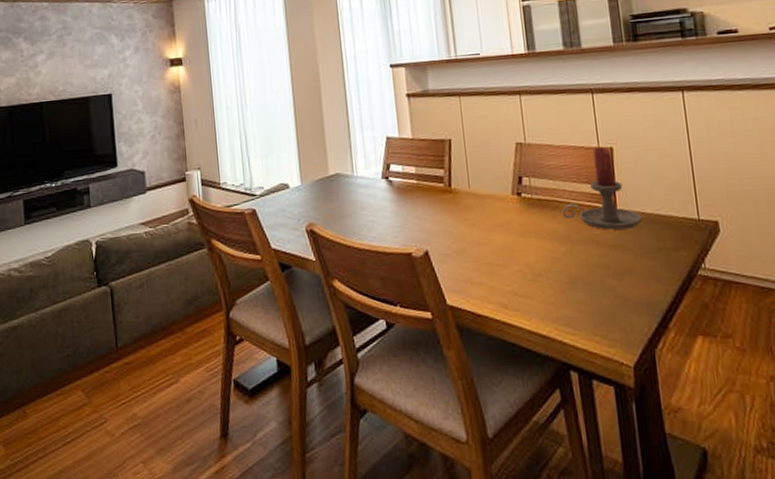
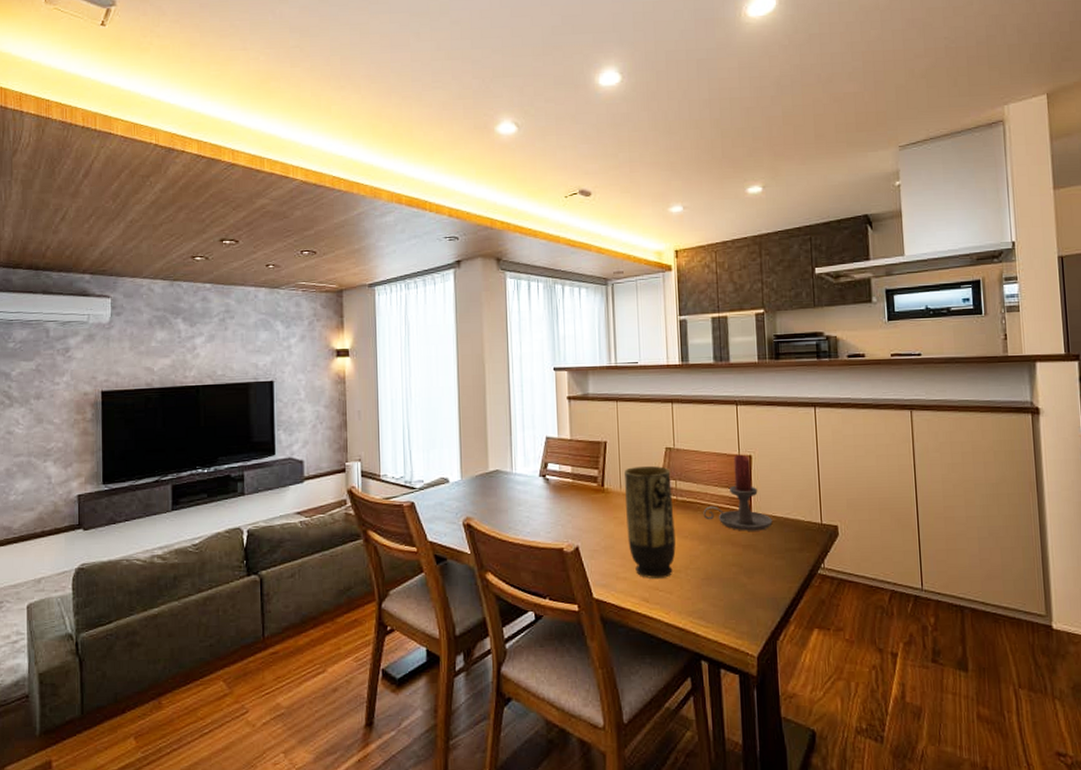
vase: none [472,162,534,284] -> present [625,465,676,580]

